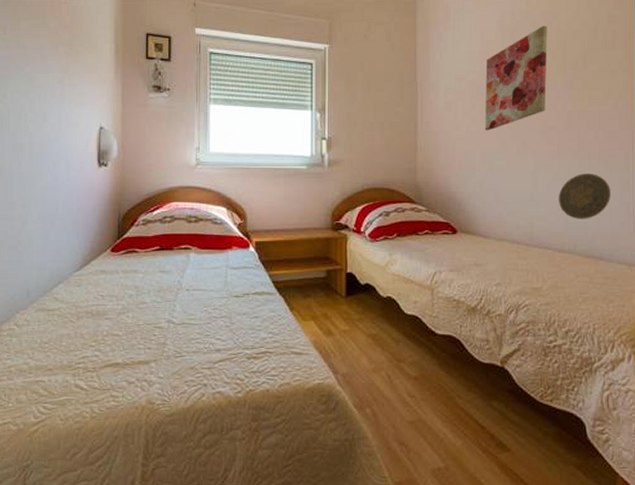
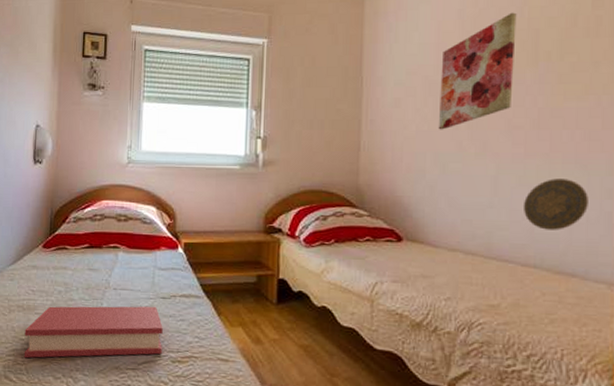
hardback book: none [94,305,237,365] -> present [24,306,163,358]

